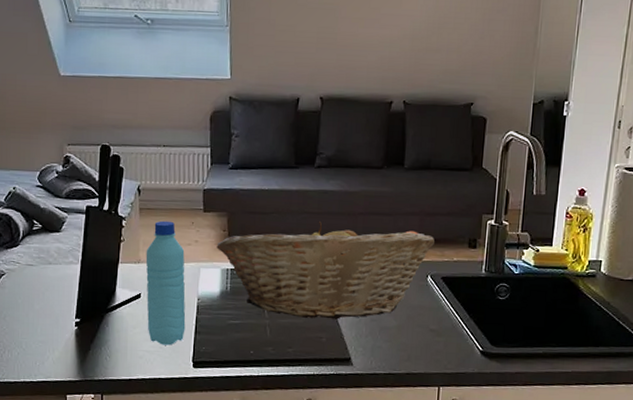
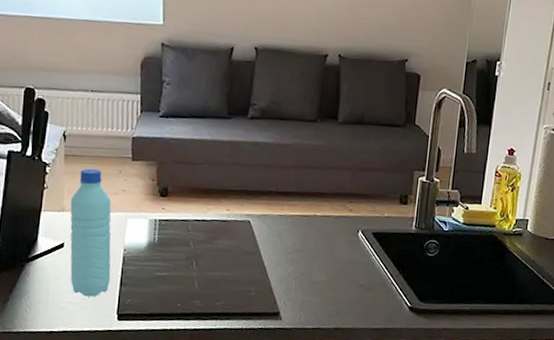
fruit basket: present [216,220,435,320] -> none [144,172,366,273]

